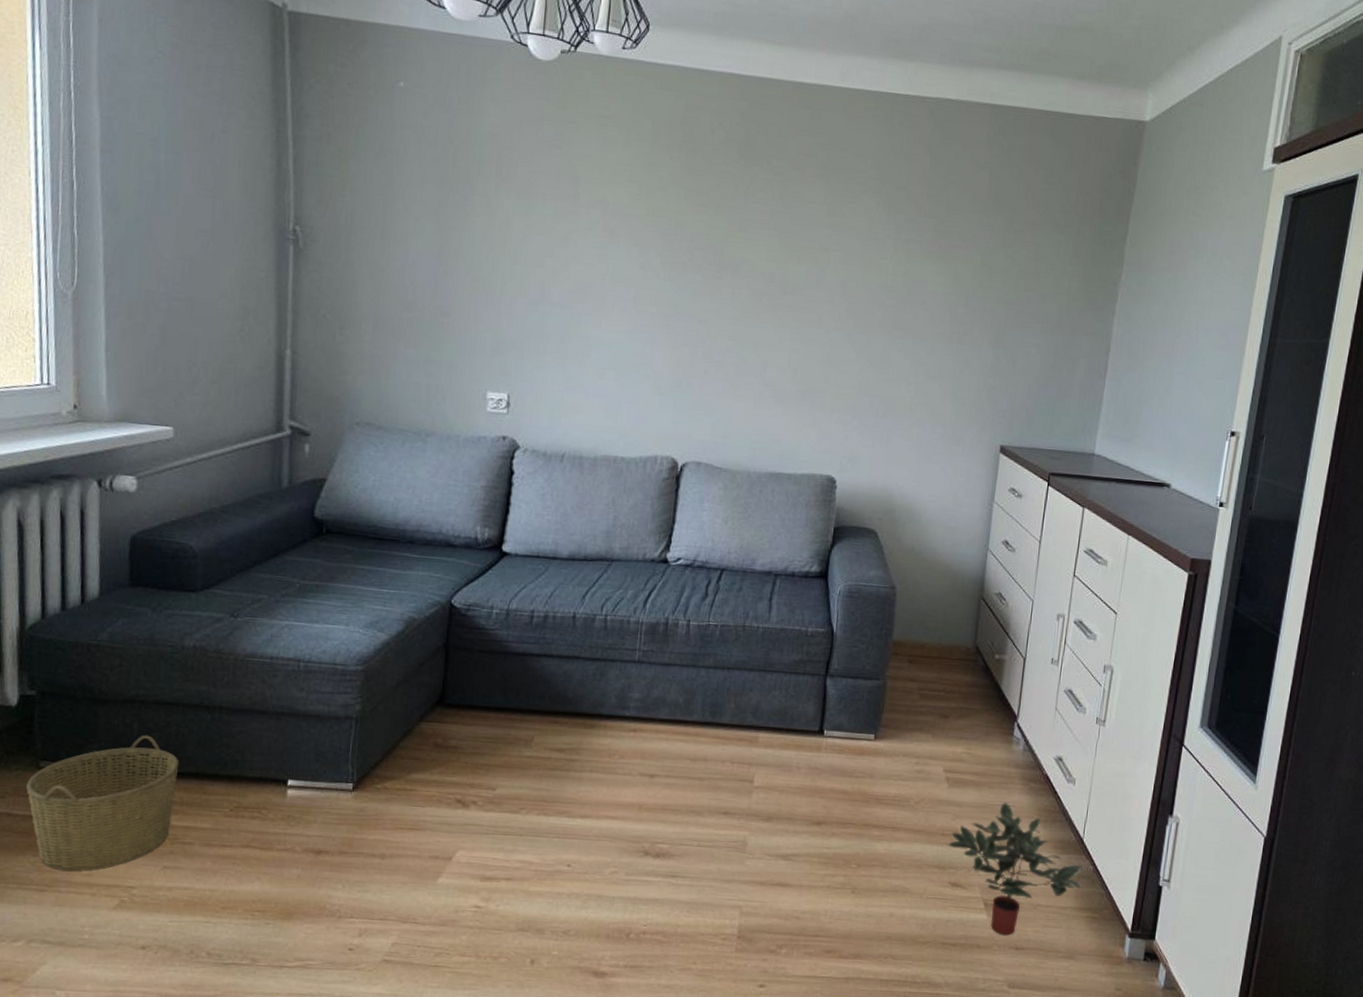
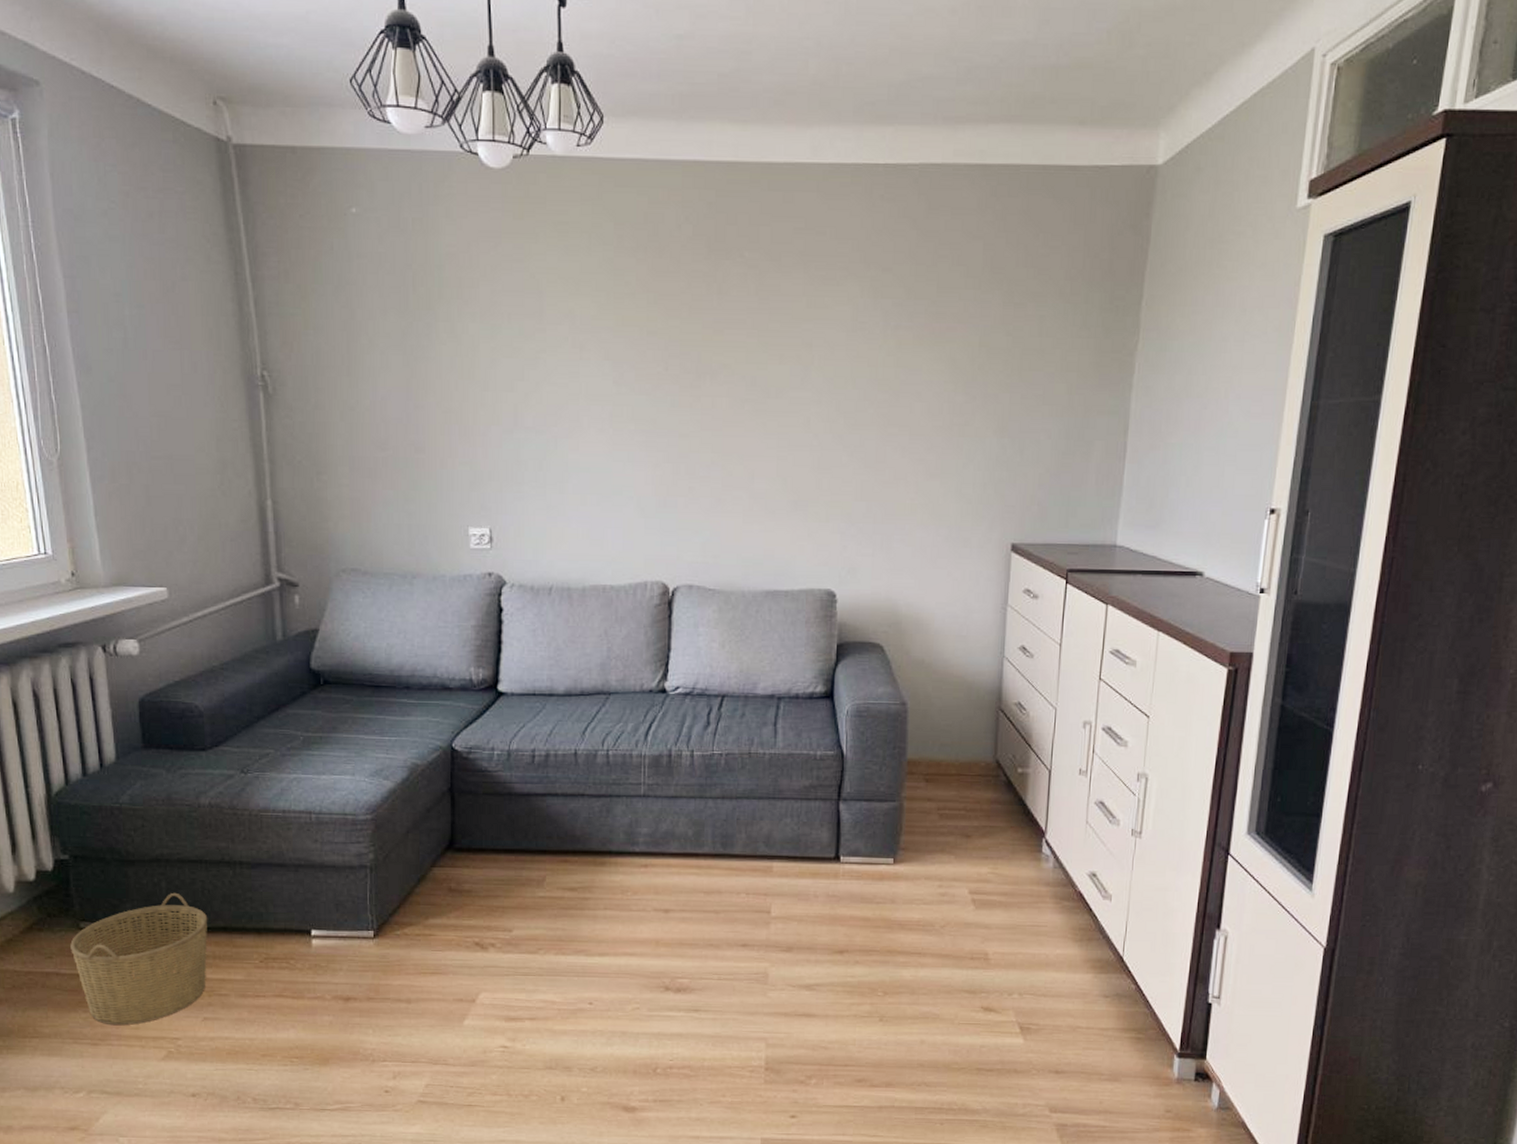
potted plant: present [948,803,1082,936] -> none [978,923,1124,1059]

